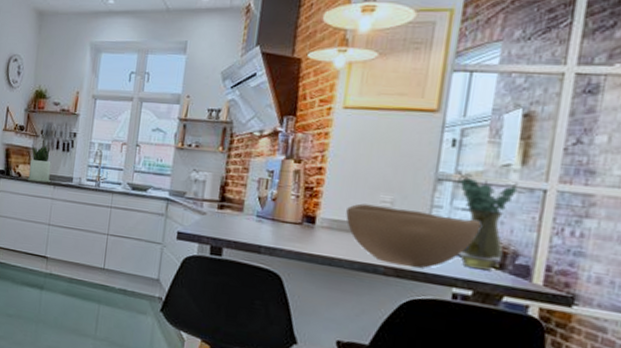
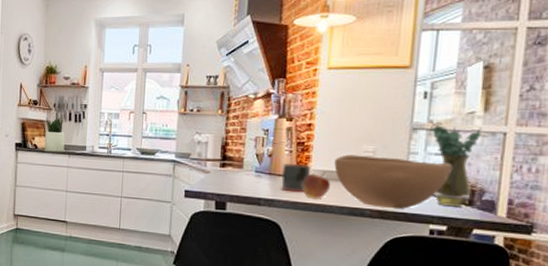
mug: none [284,209,320,242] -> present [280,164,311,192]
fruit: none [309,221,342,251] -> present [303,171,331,199]

